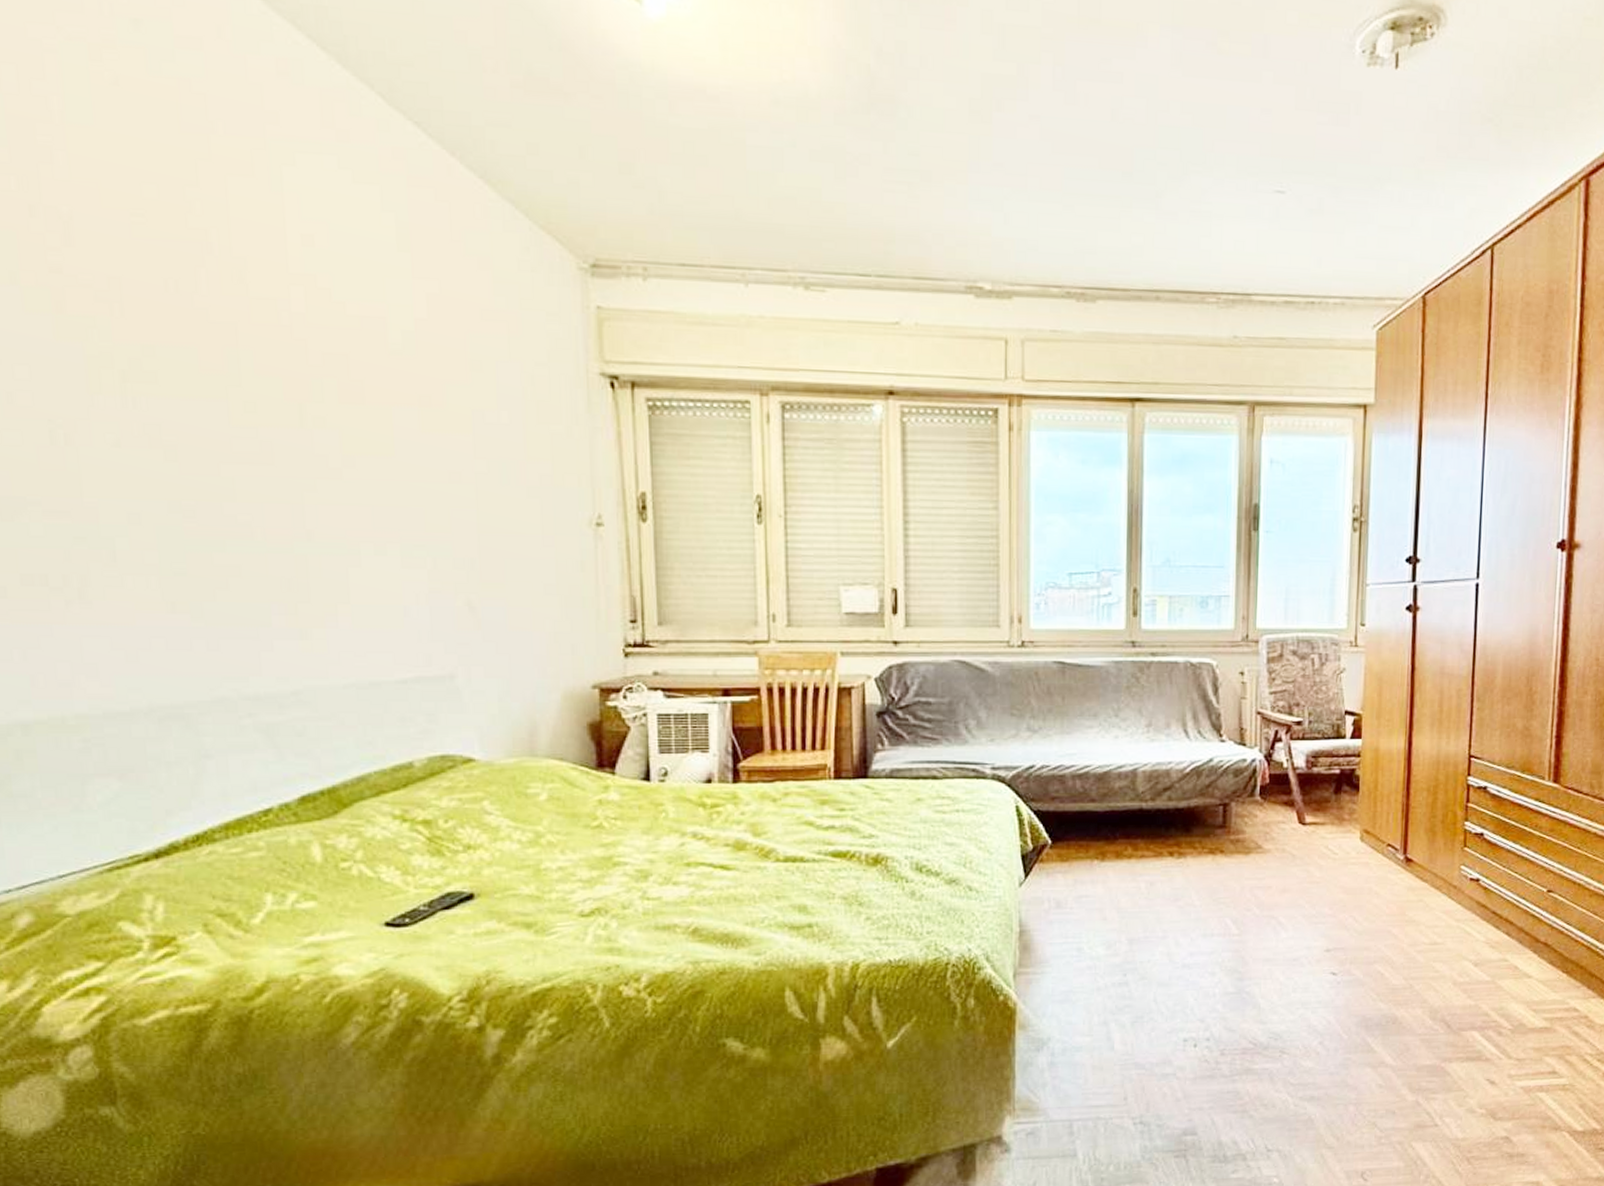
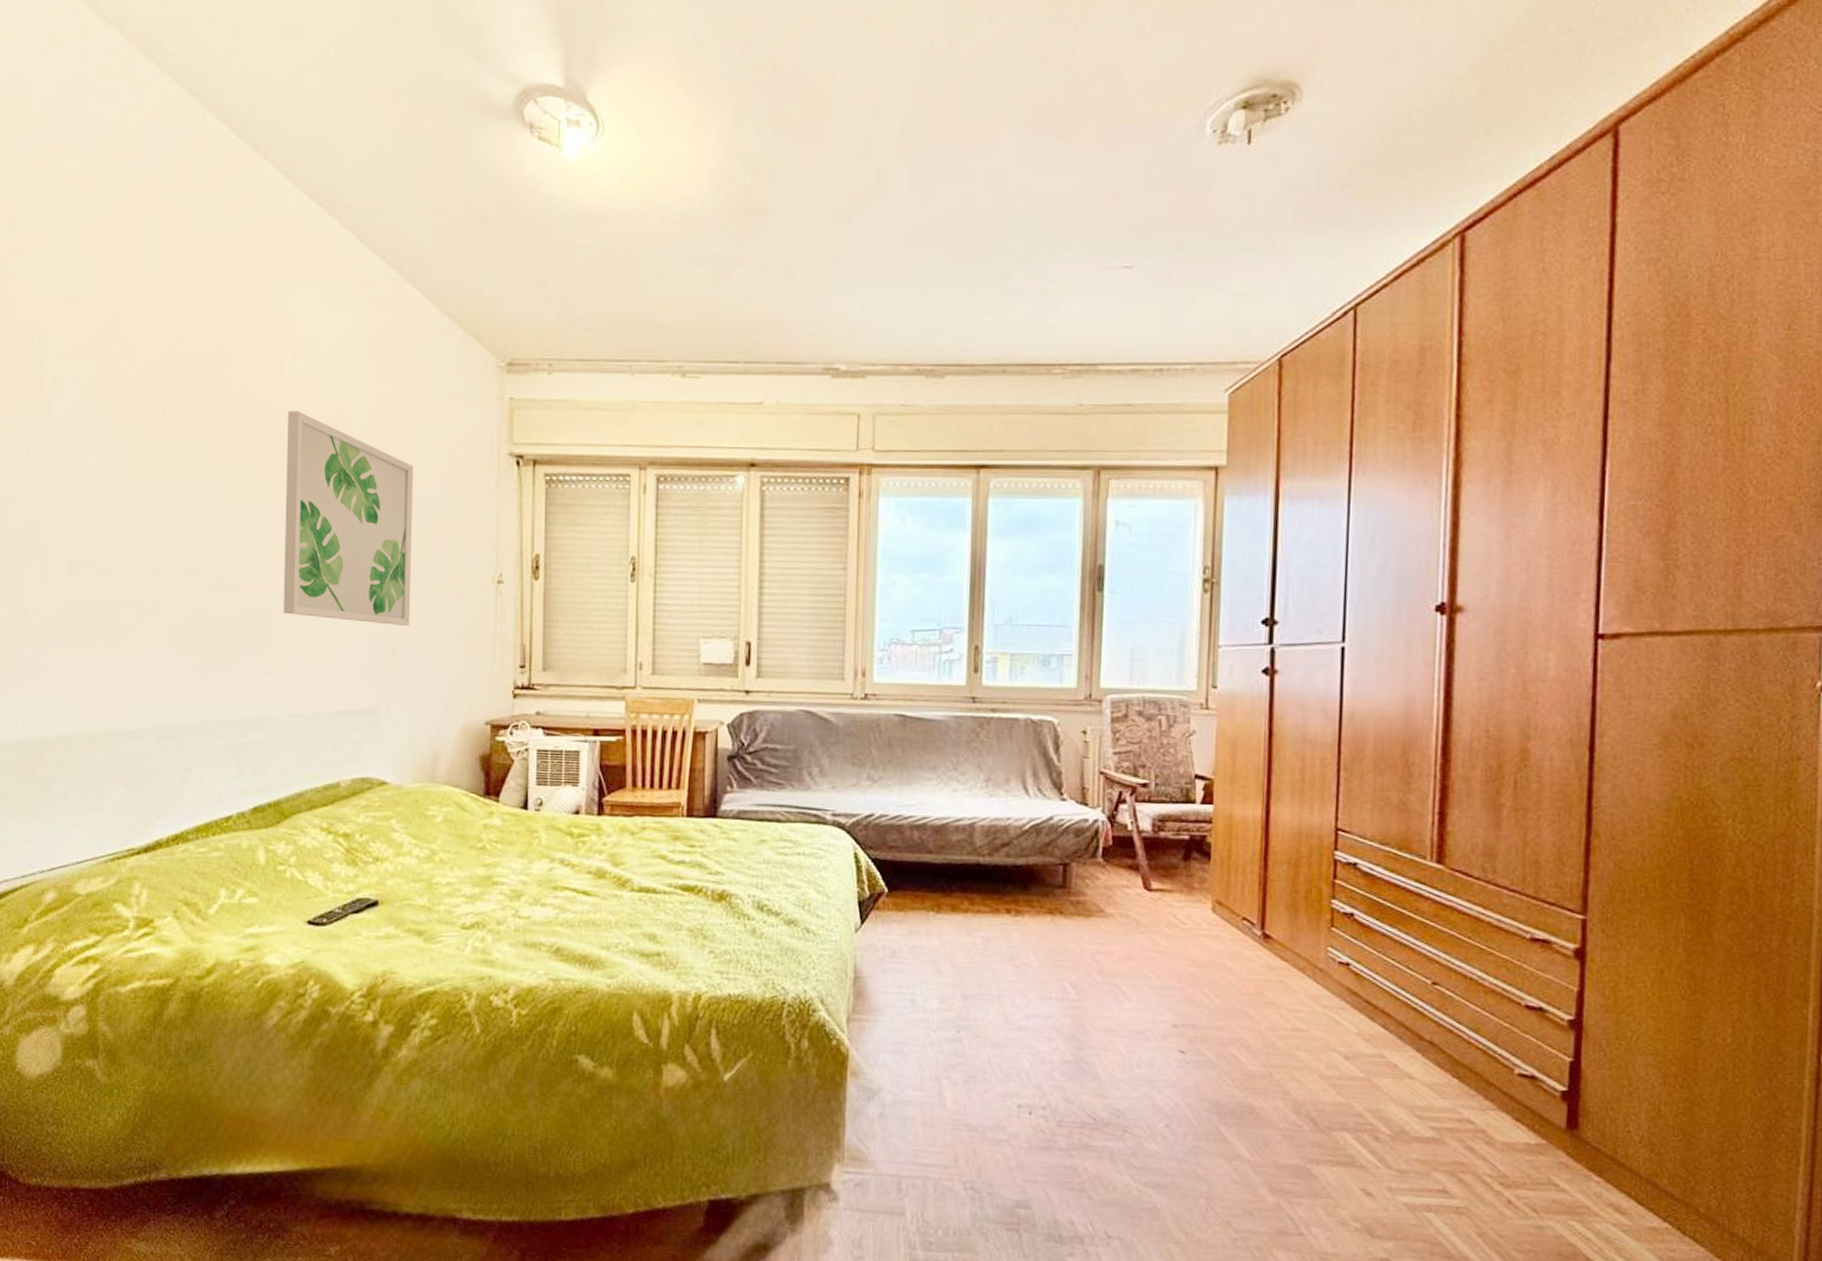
wall art: none [302,312,489,576] -> present [283,411,414,626]

